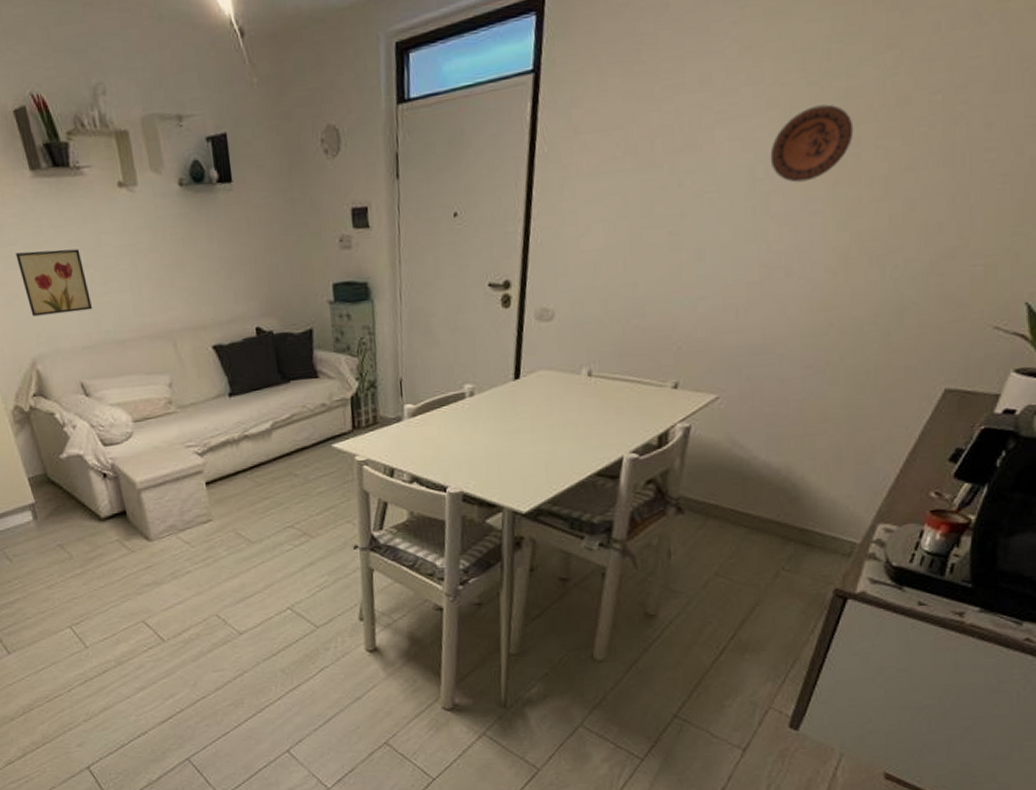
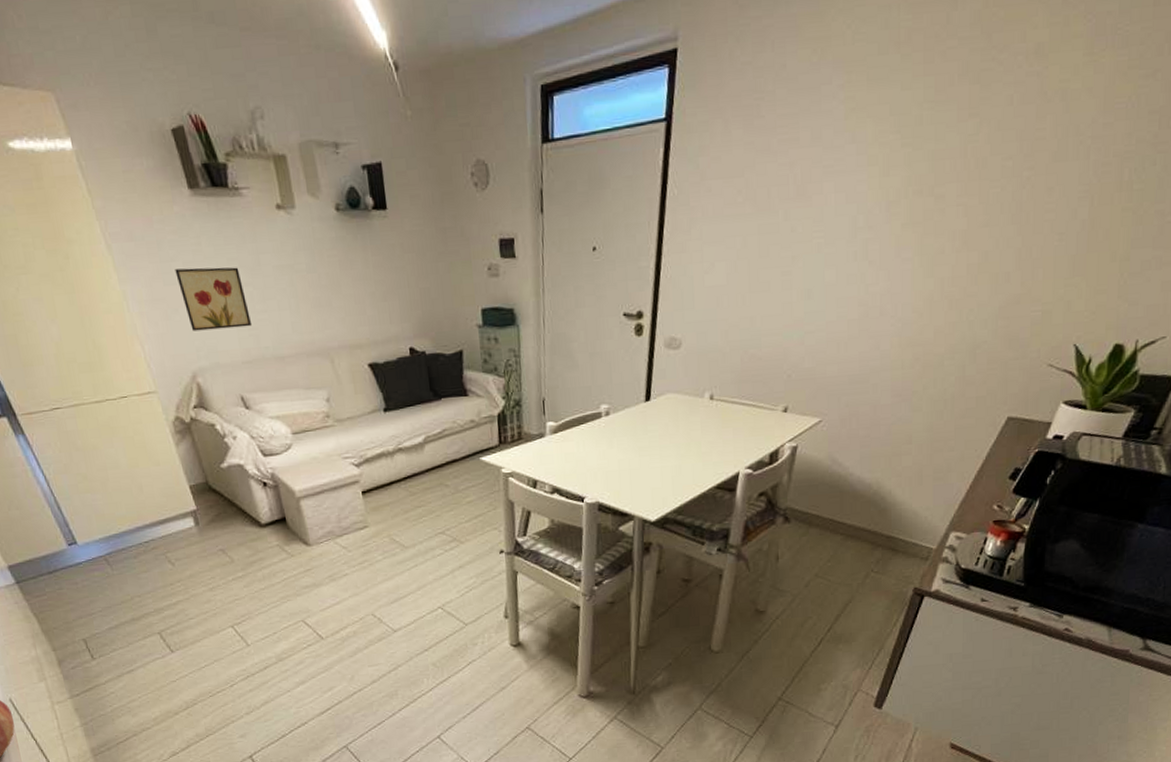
decorative plate: present [770,104,854,183] -> none [869,164,940,233]

